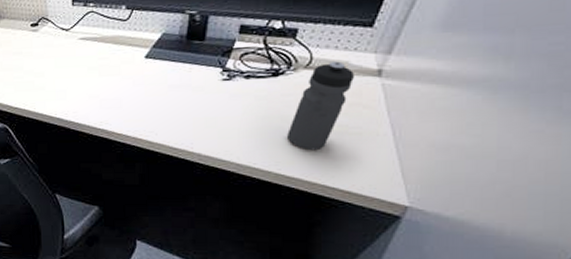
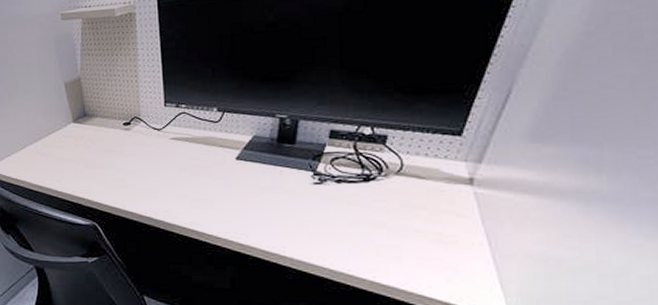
water bottle: present [287,61,355,150] -> none [381,168,447,257]

